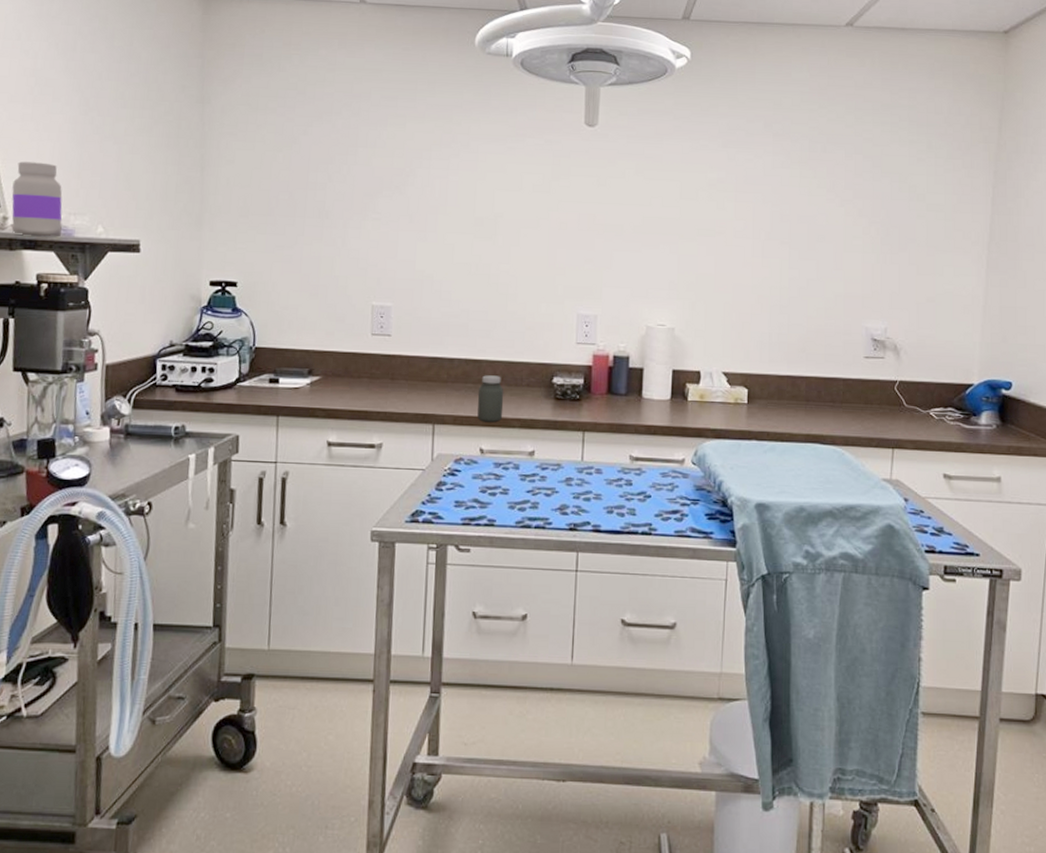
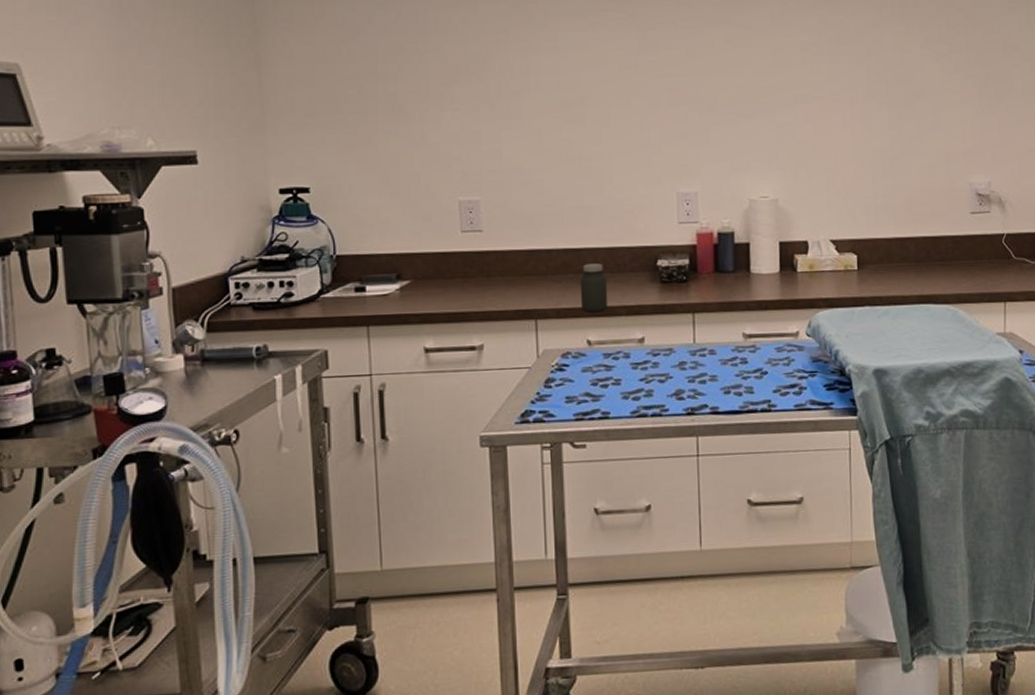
jar: present [12,161,63,237] -> none [44,74,107,156]

